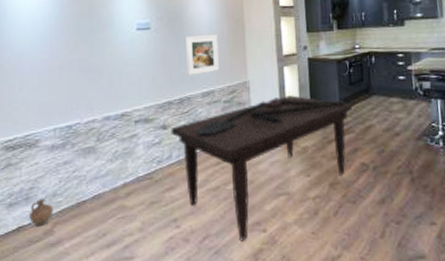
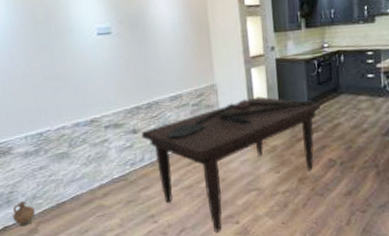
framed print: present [185,35,220,76] -> none [148,38,187,81]

